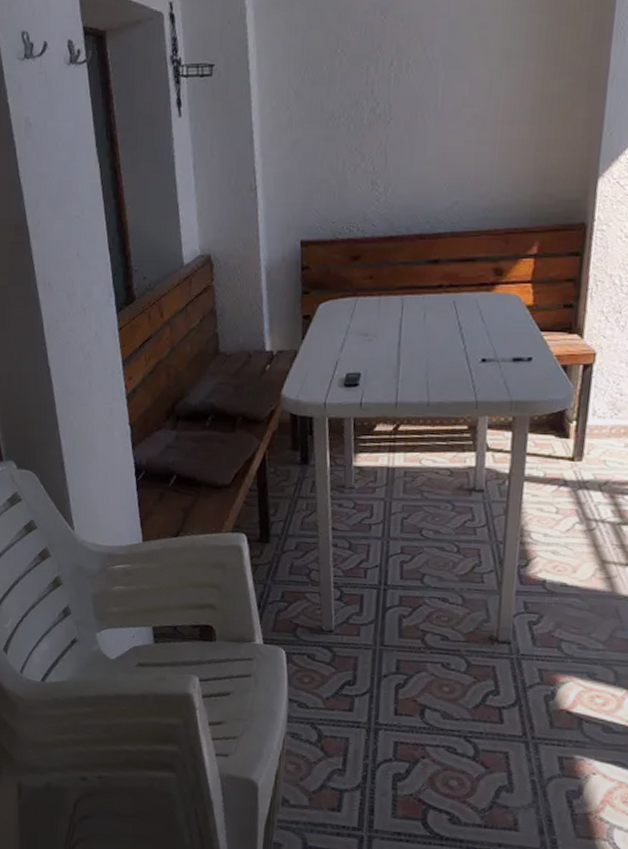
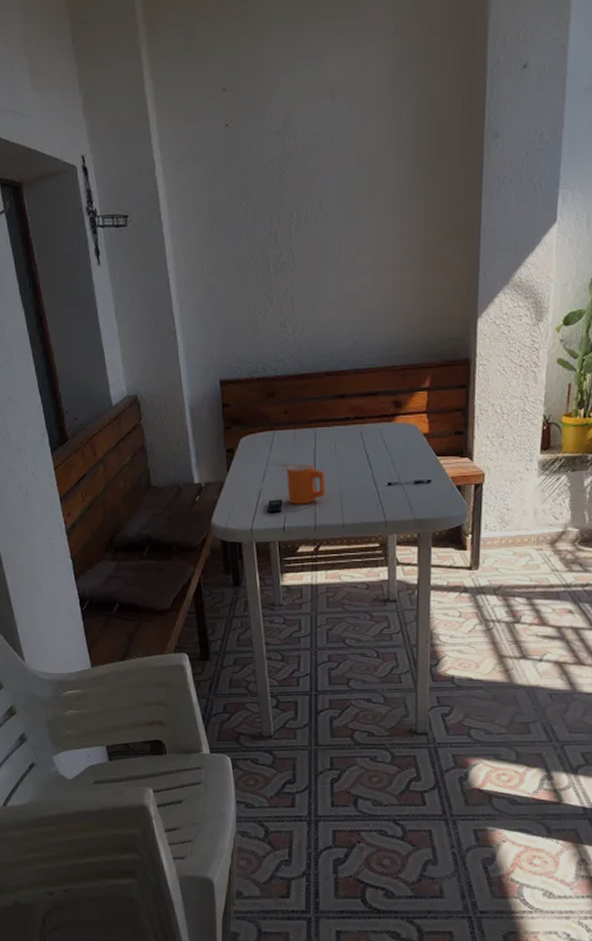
mug: none [367,333,411,379] -> present [287,463,326,504]

